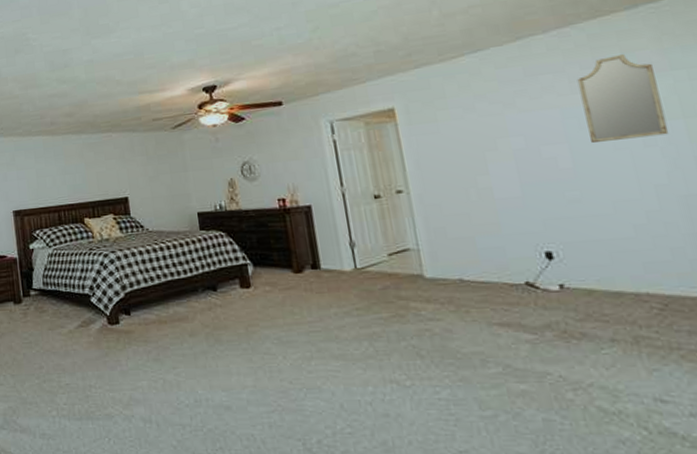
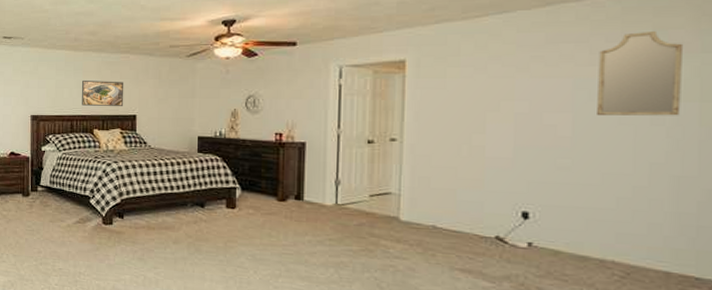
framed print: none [65,163,113,194] -> present [82,81,124,106]

